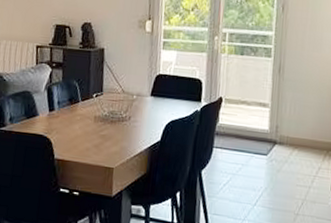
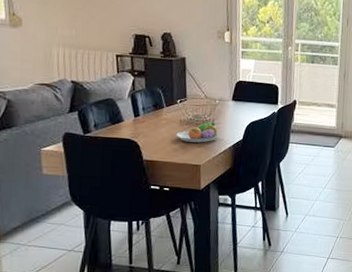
fruit bowl: none [89,119,136,143] -> present [176,121,220,143]

